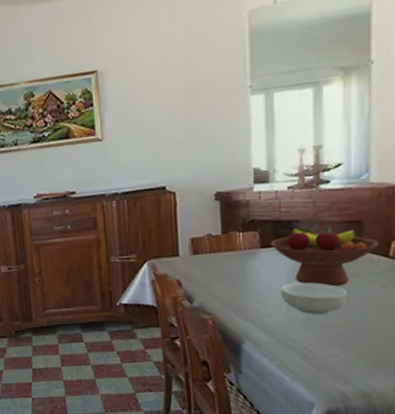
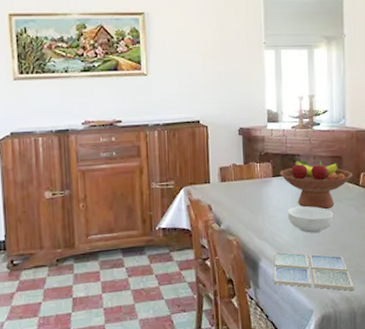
drink coaster: none [260,334,376,386] -> present [273,252,354,291]

